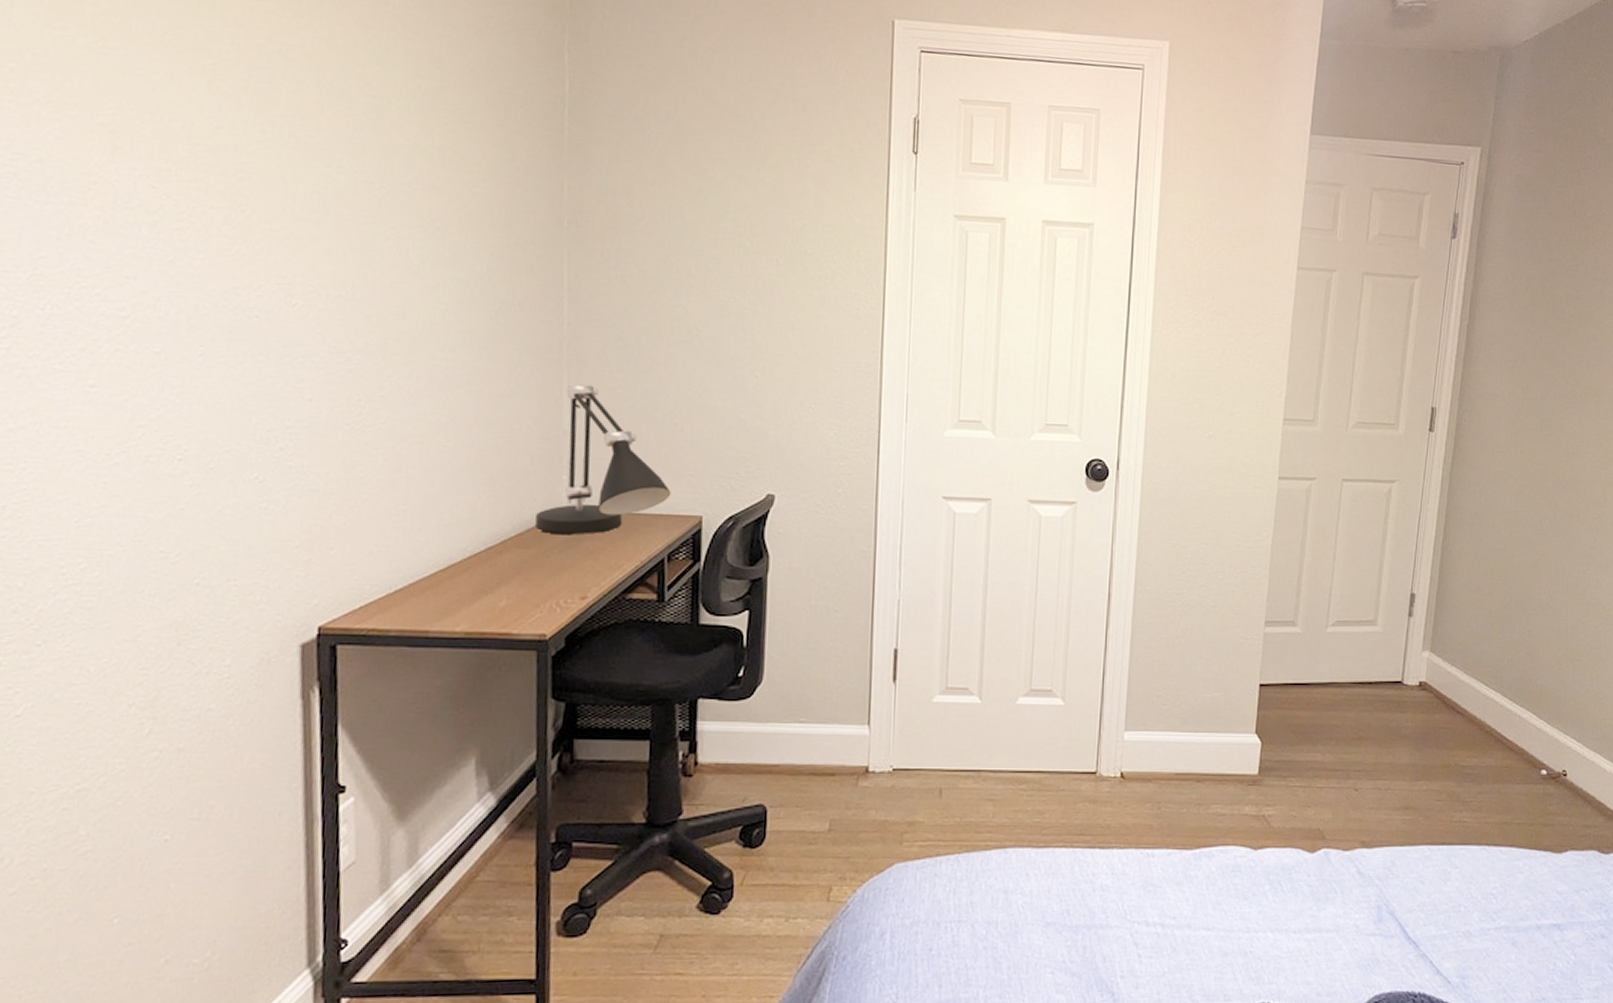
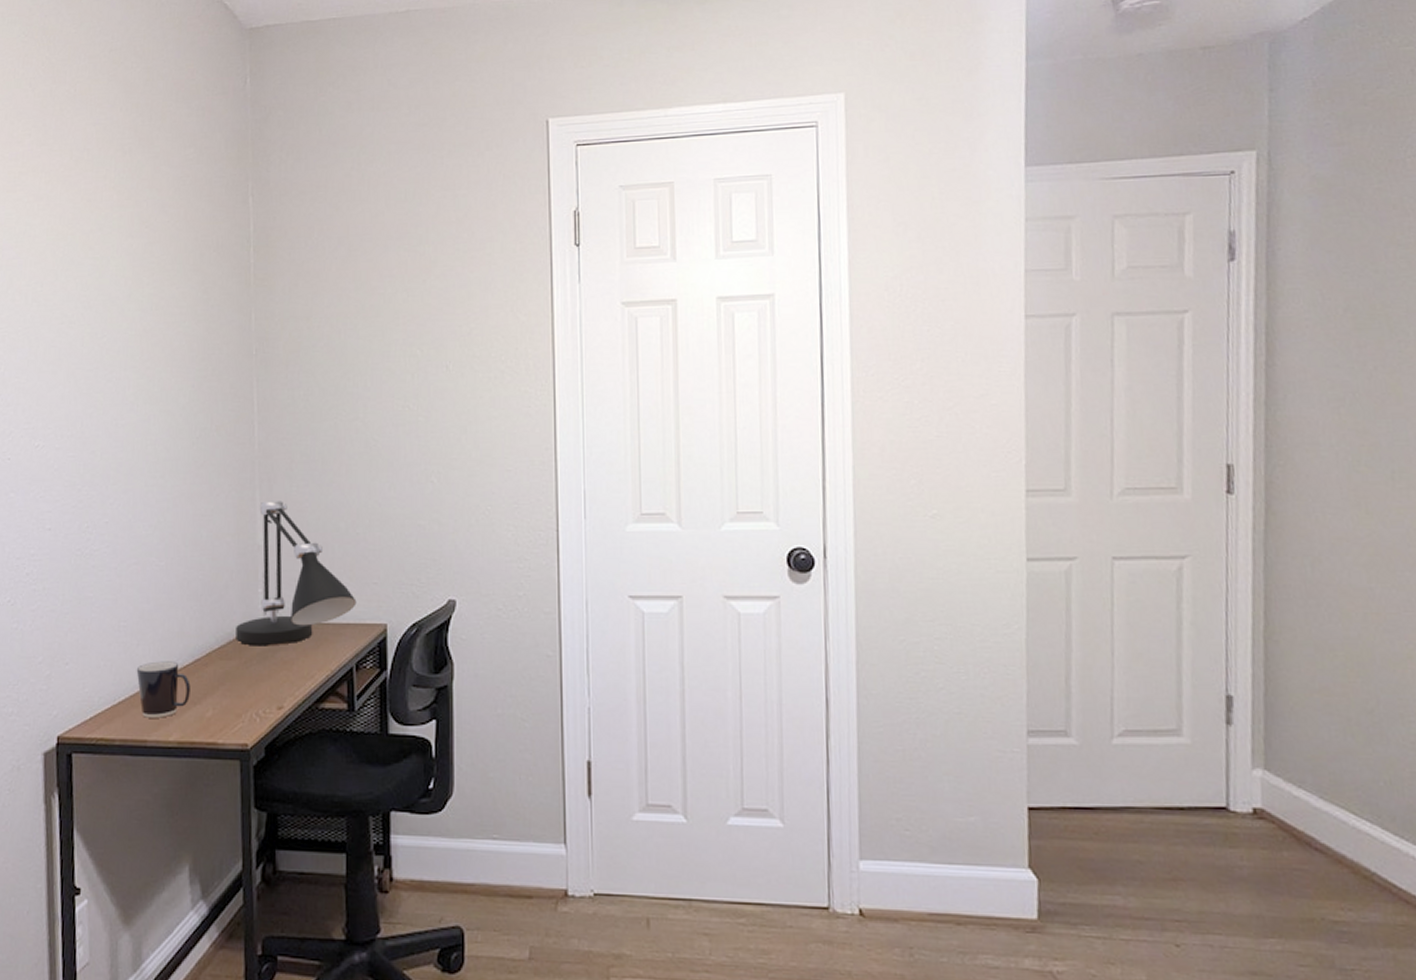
mug: none [417,548,482,608] -> present [136,661,191,718]

